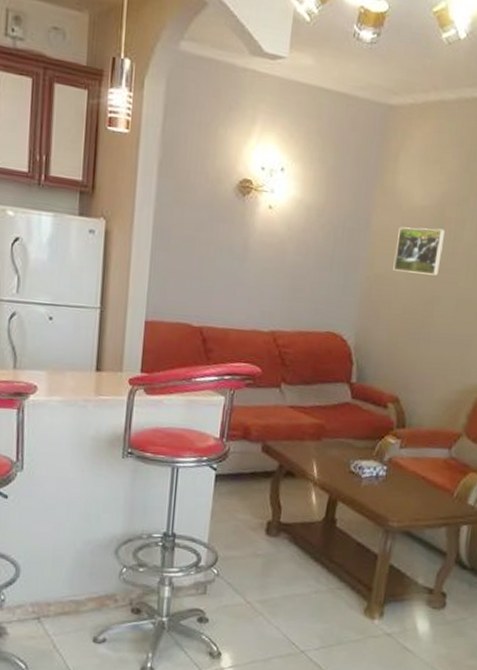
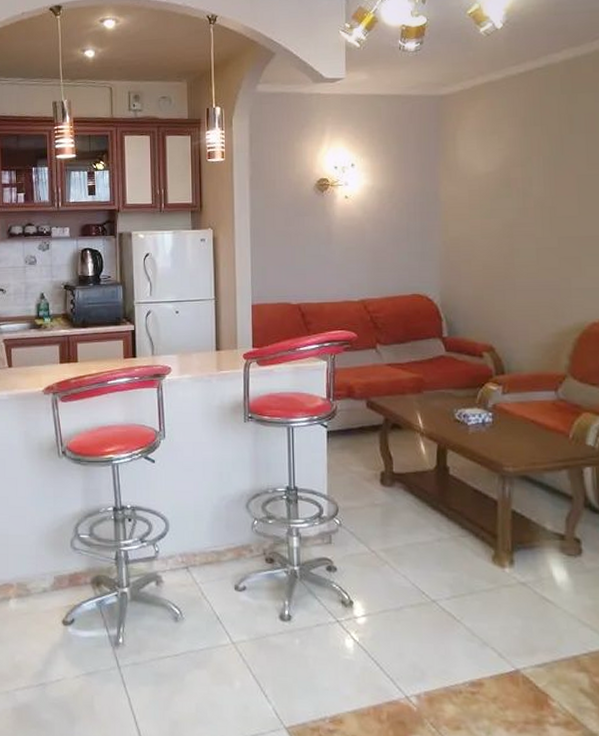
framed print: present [393,227,446,276] -> none [467,189,514,232]

